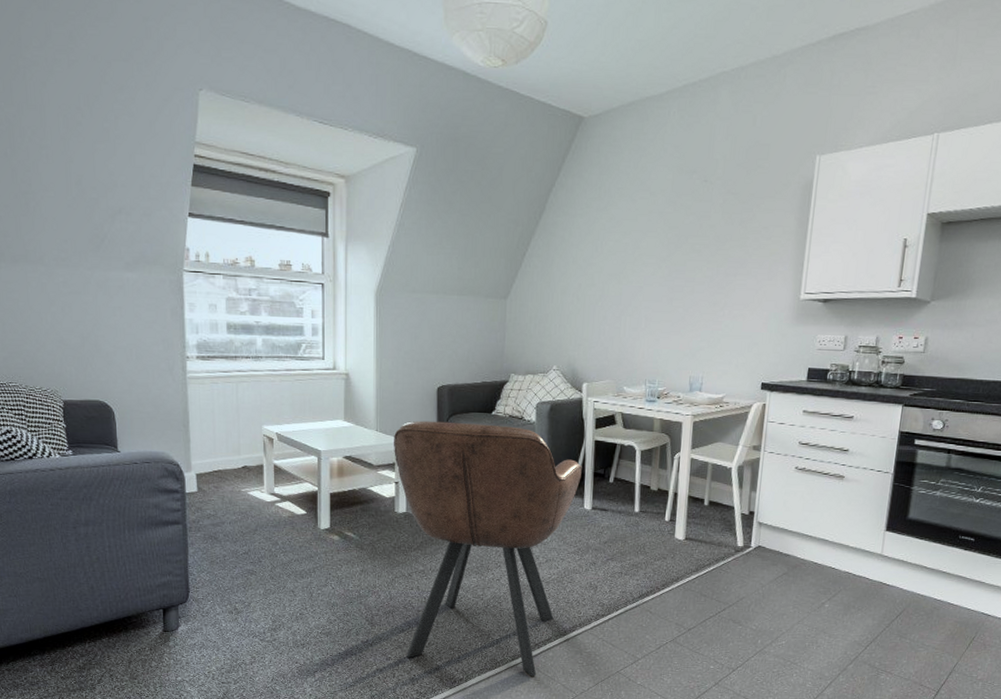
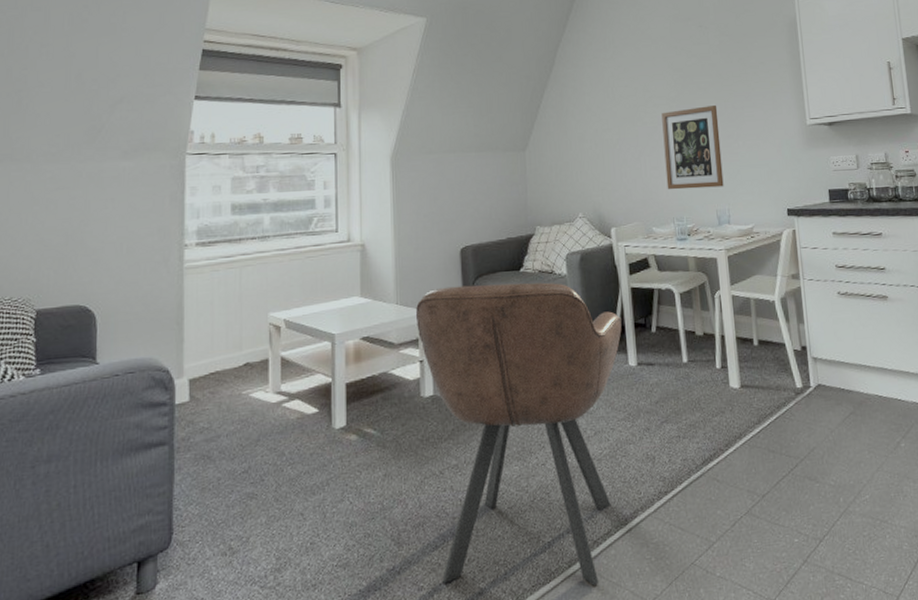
wall art: none [644,269,709,355] -> present [661,106,724,190]

